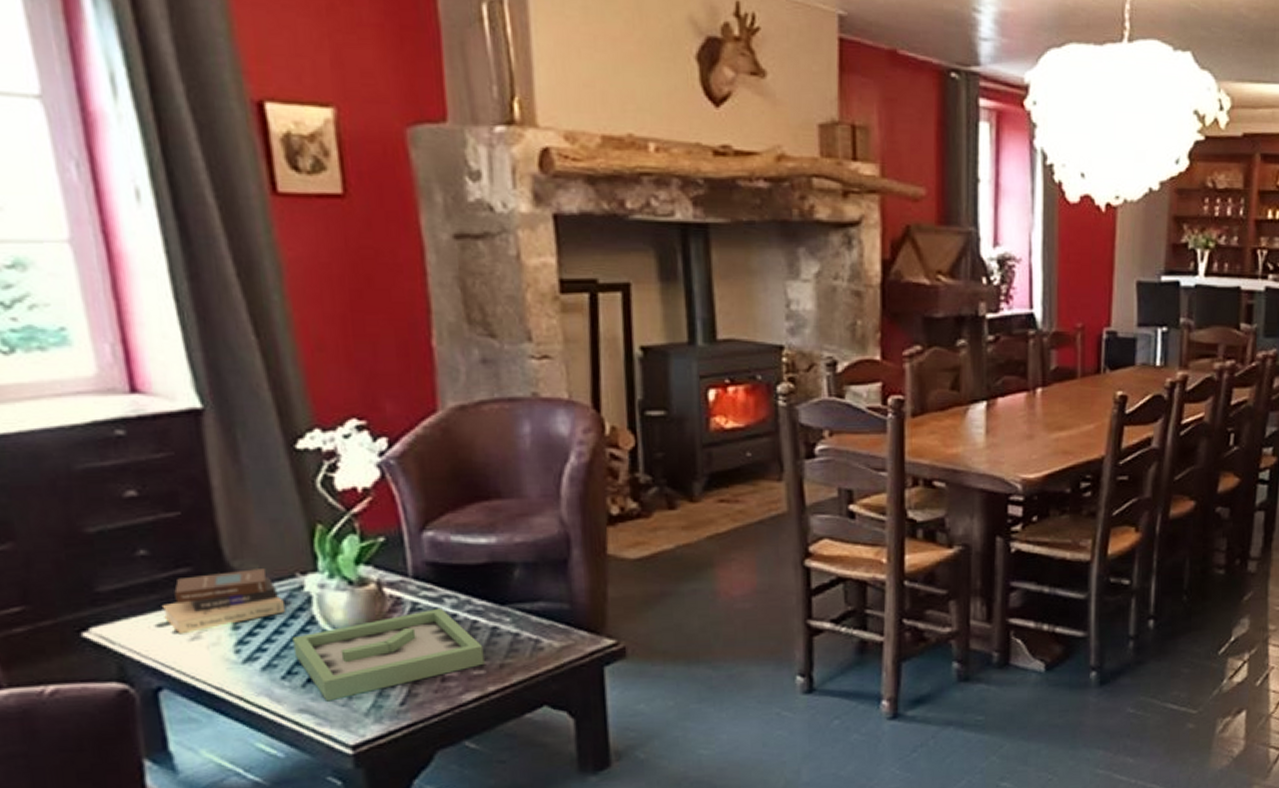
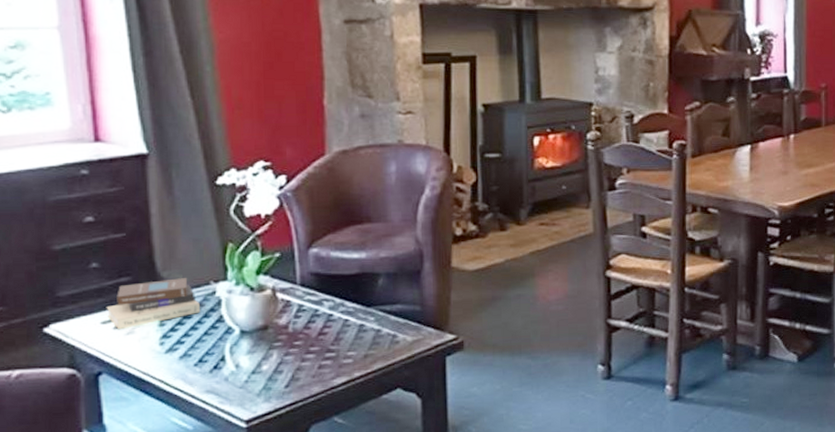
decorative tray: present [292,607,485,702] -> none [205,309,352,384]

